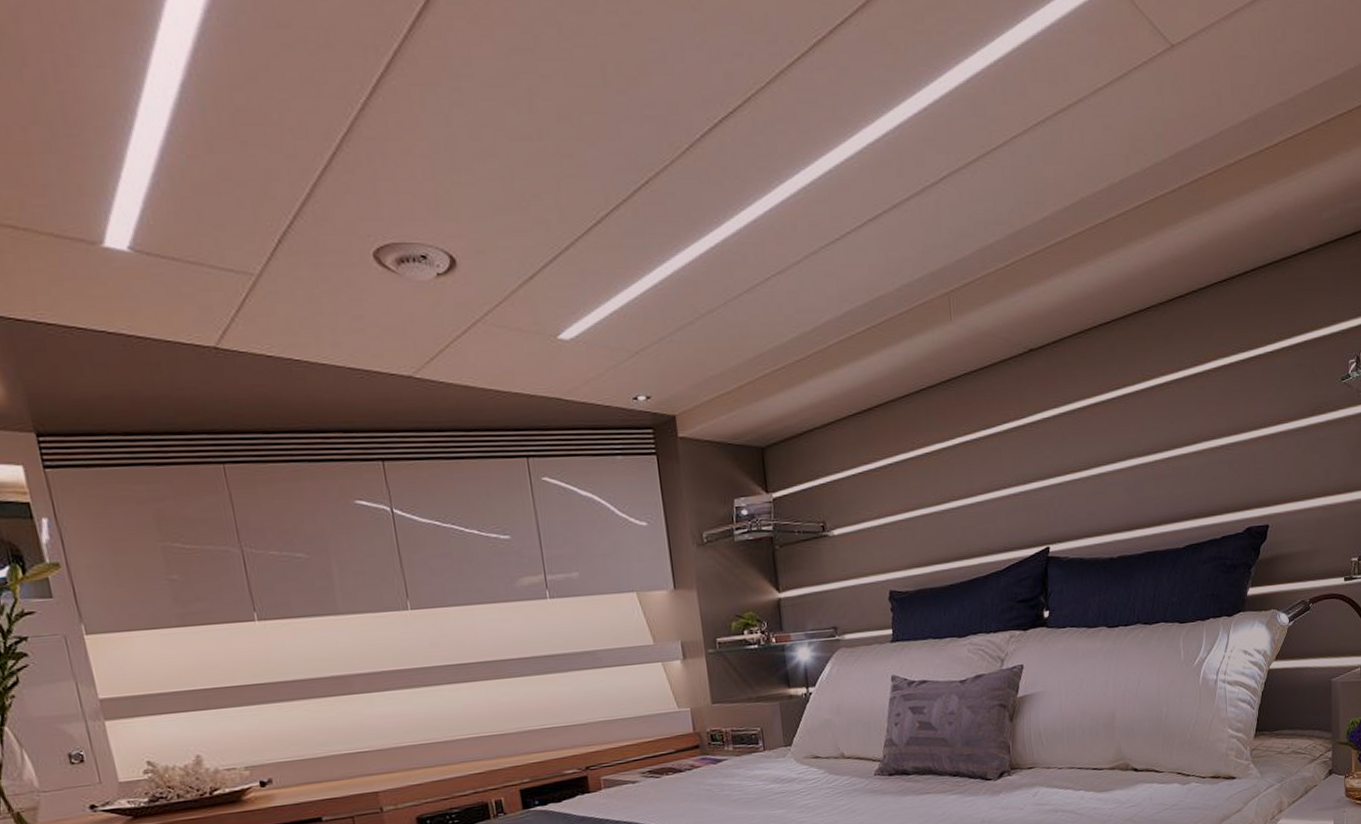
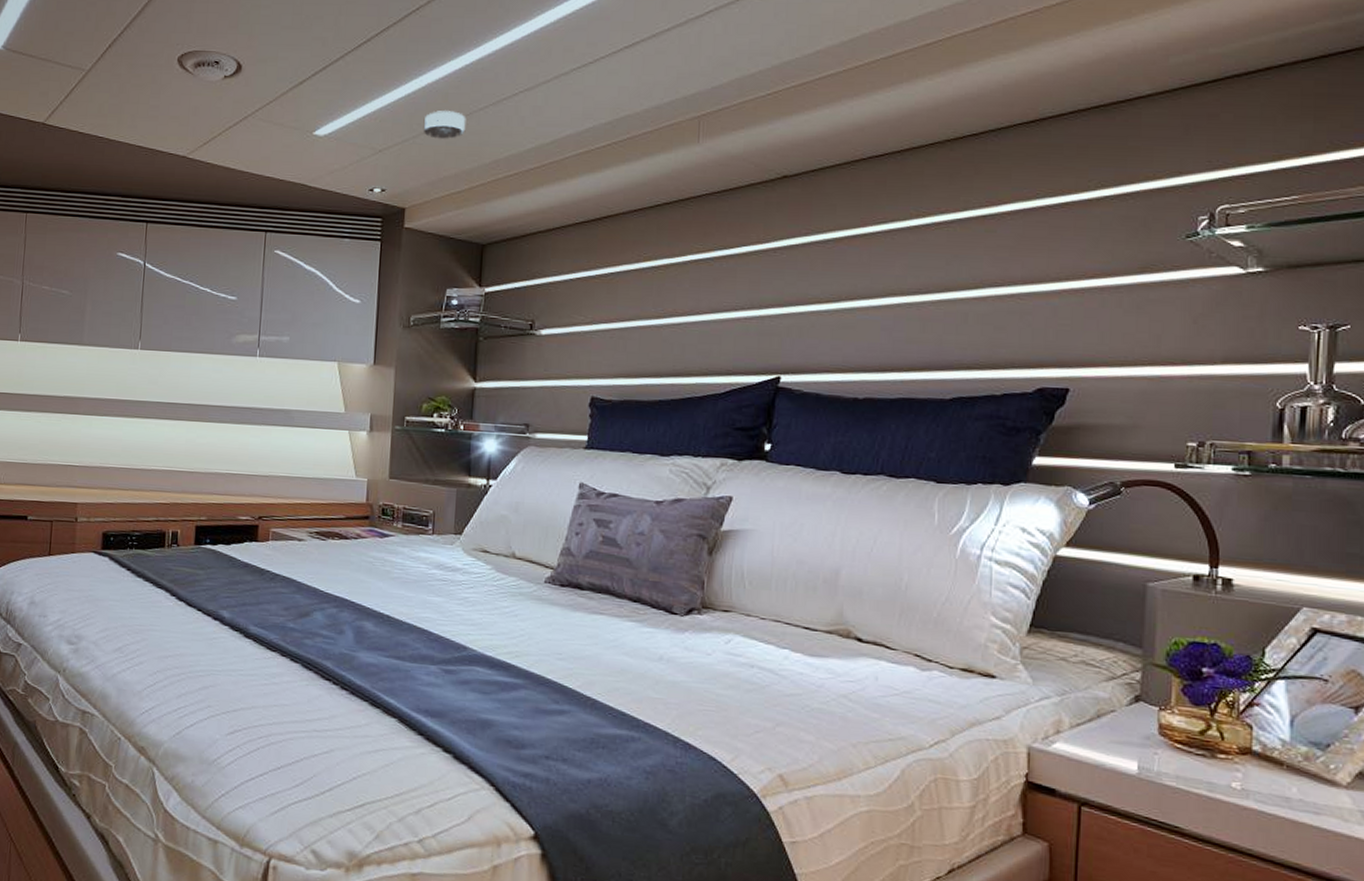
smoke detector: none [676,301,724,334] -> present [423,111,466,139]

